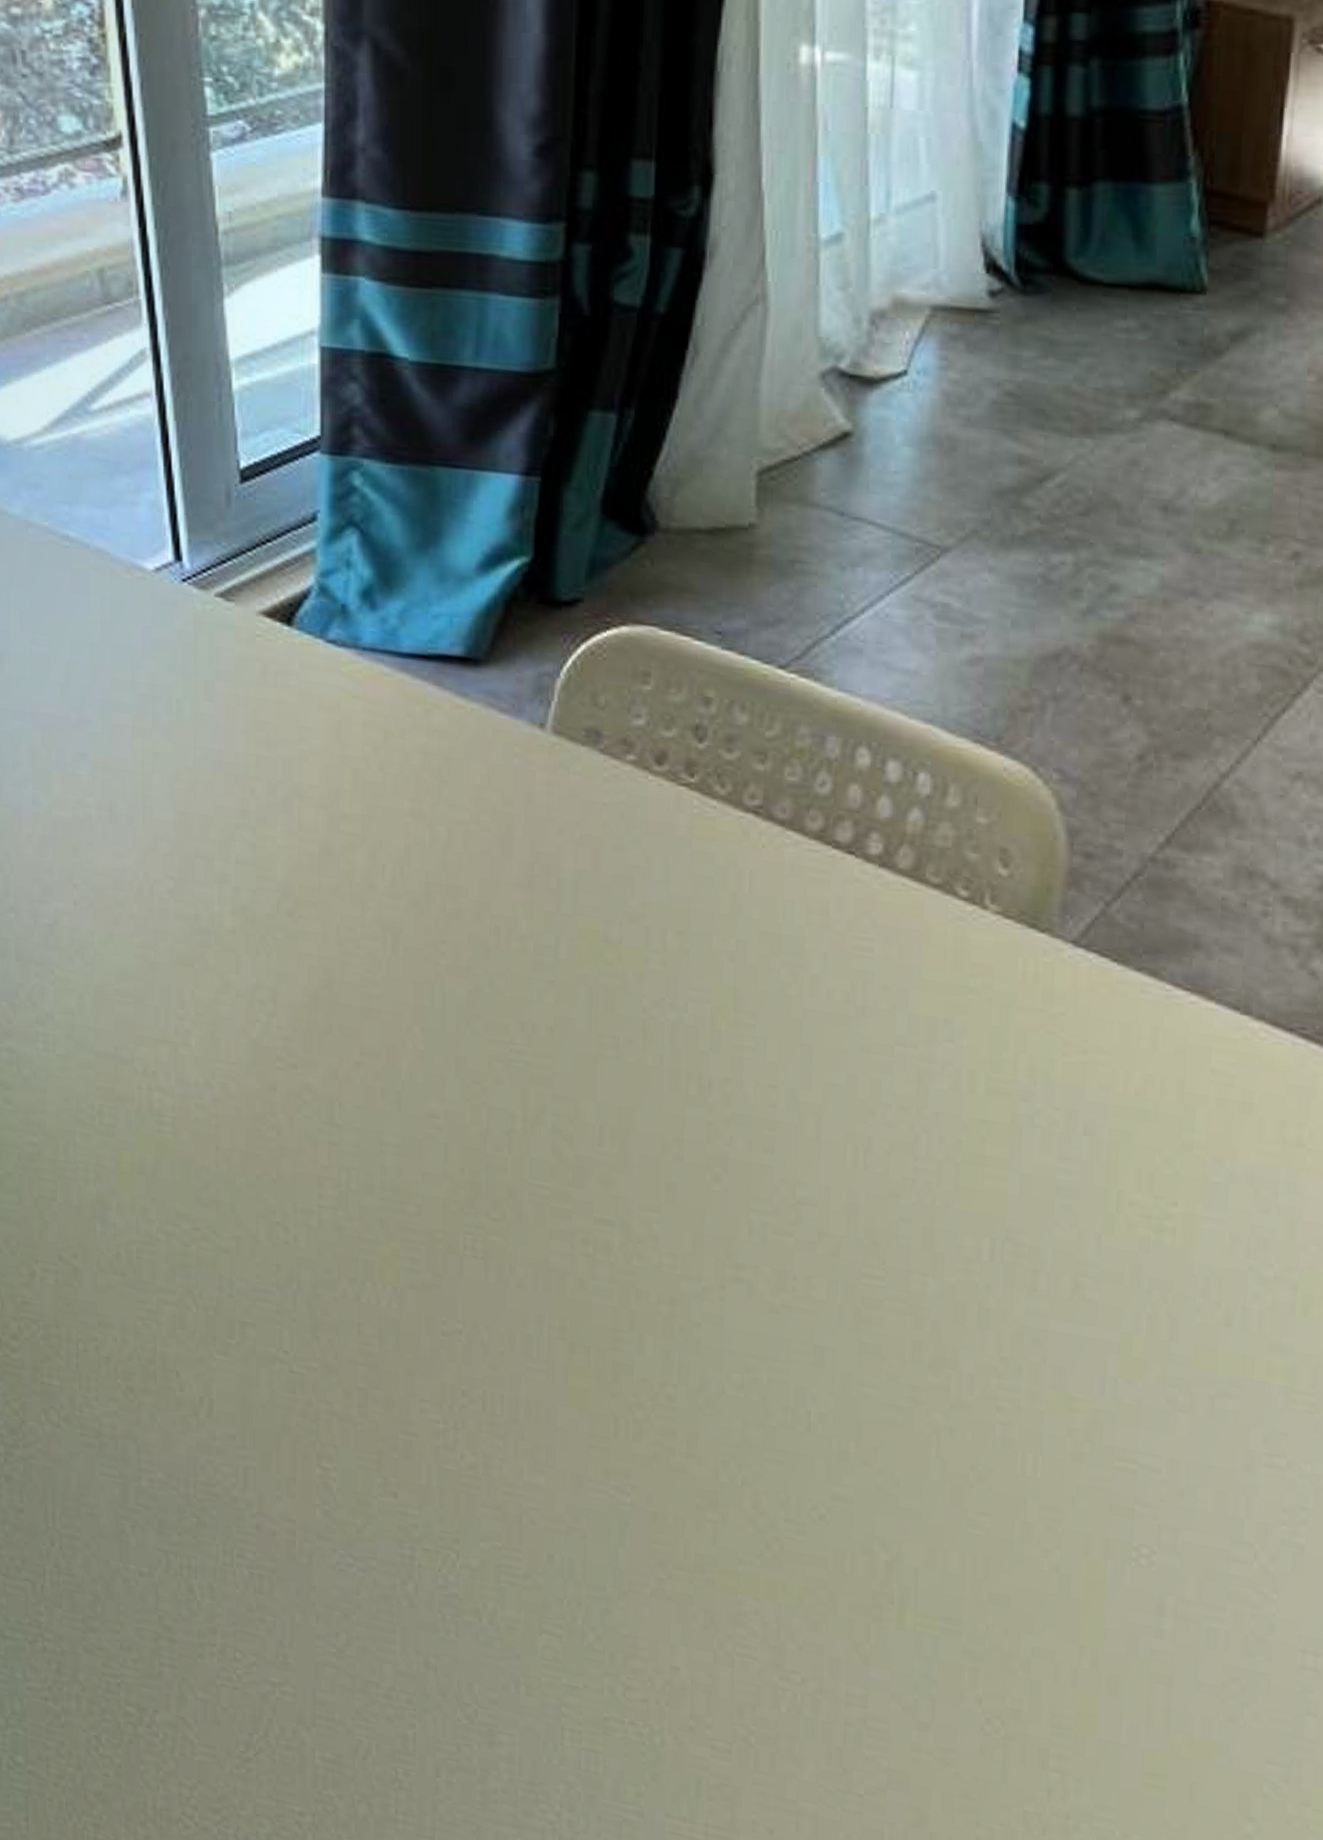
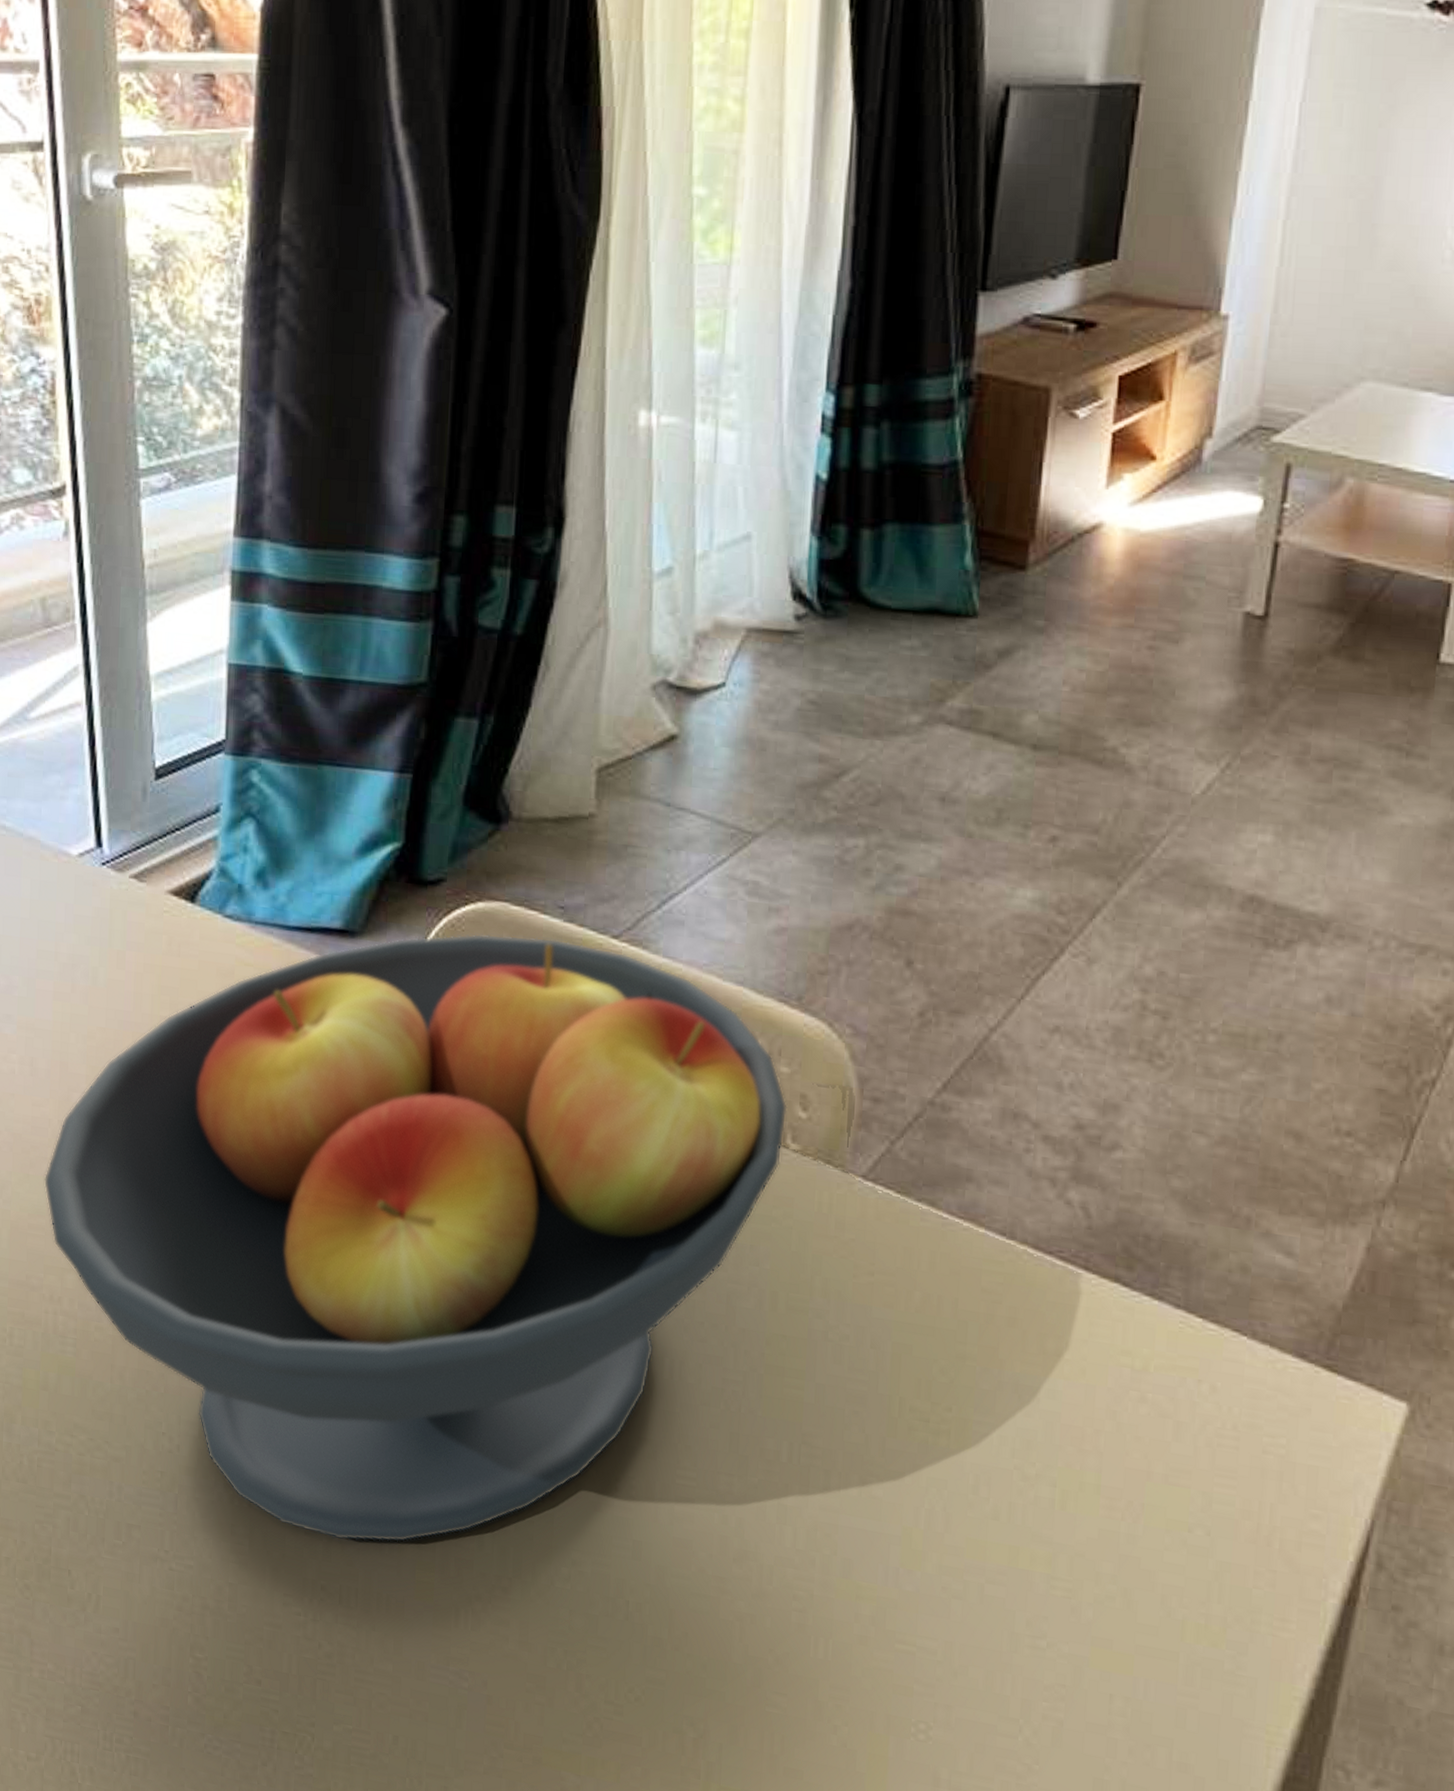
fruit bowl: none [130,662,985,1345] -> present [43,933,788,1542]

